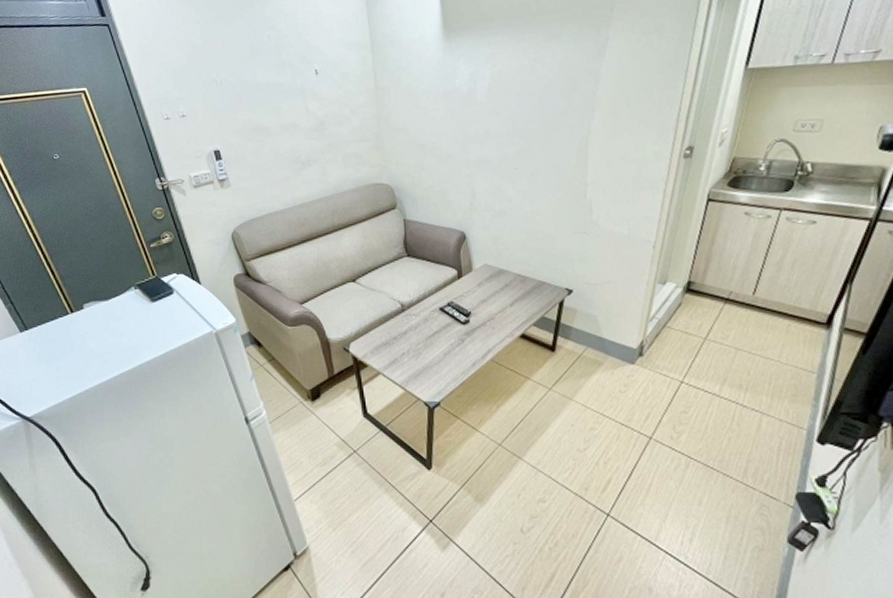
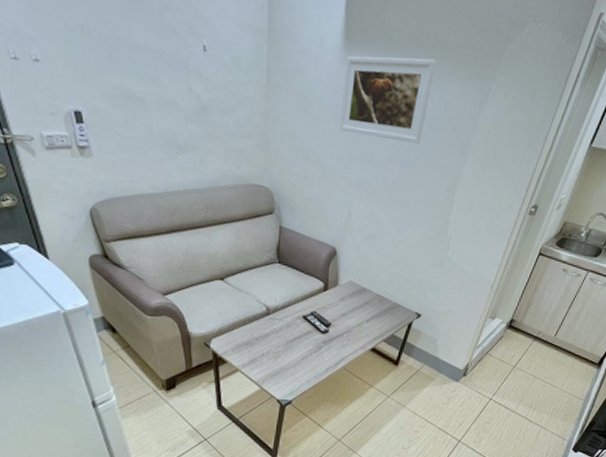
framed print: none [448,24,543,115] -> present [339,55,437,144]

